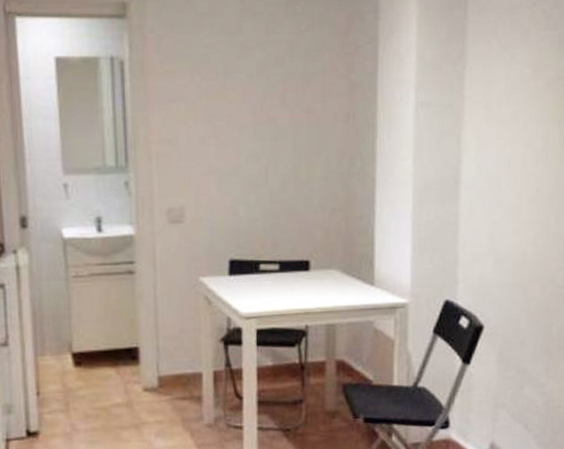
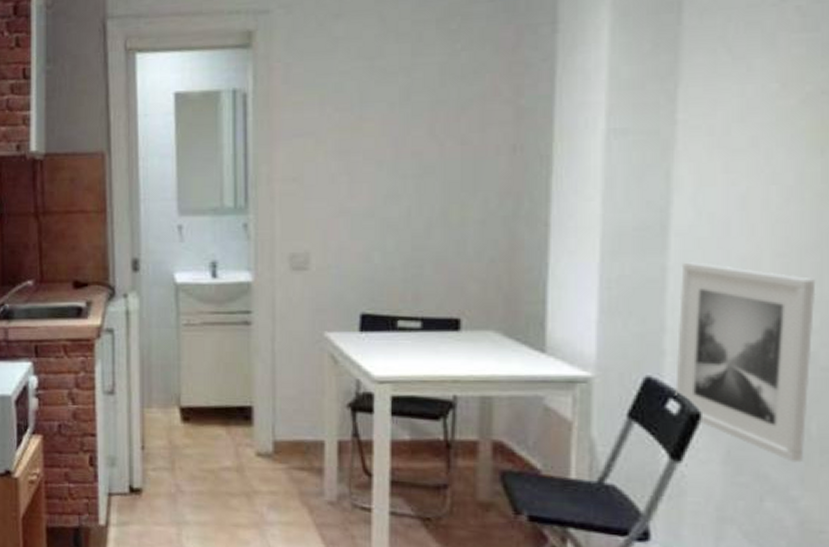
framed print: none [465,209,556,358] -> present [675,262,816,463]

